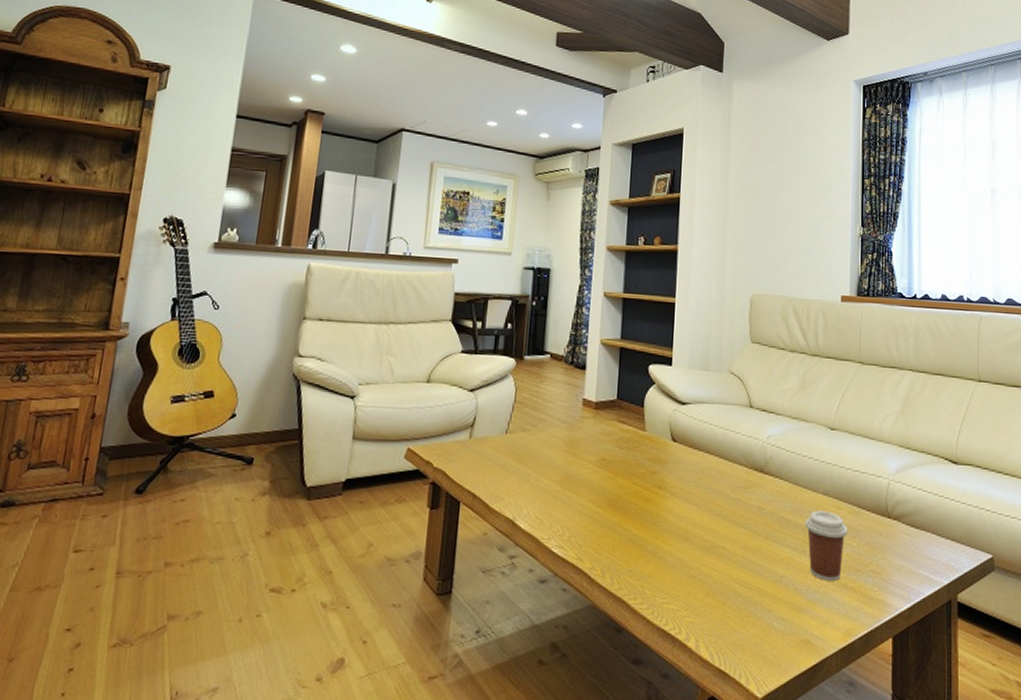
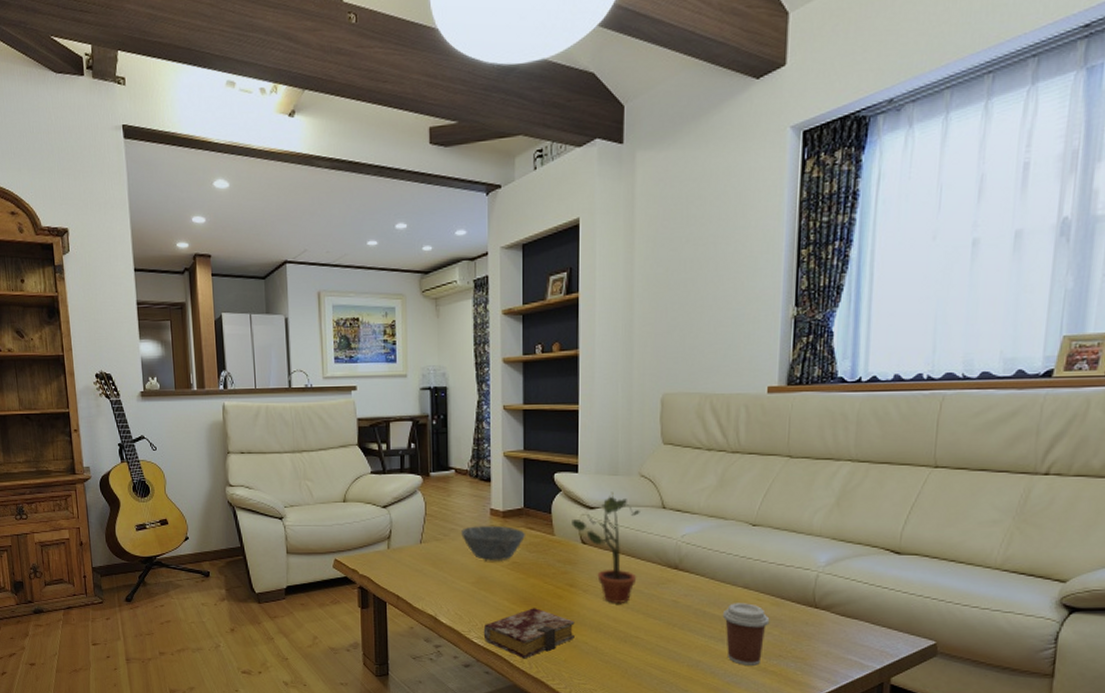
bowl: none [550,417,616,458] -> present [461,526,525,562]
book: none [564,512,661,573] -> present [483,608,575,659]
potted plant: none [663,387,729,510] -> present [572,492,640,604]

